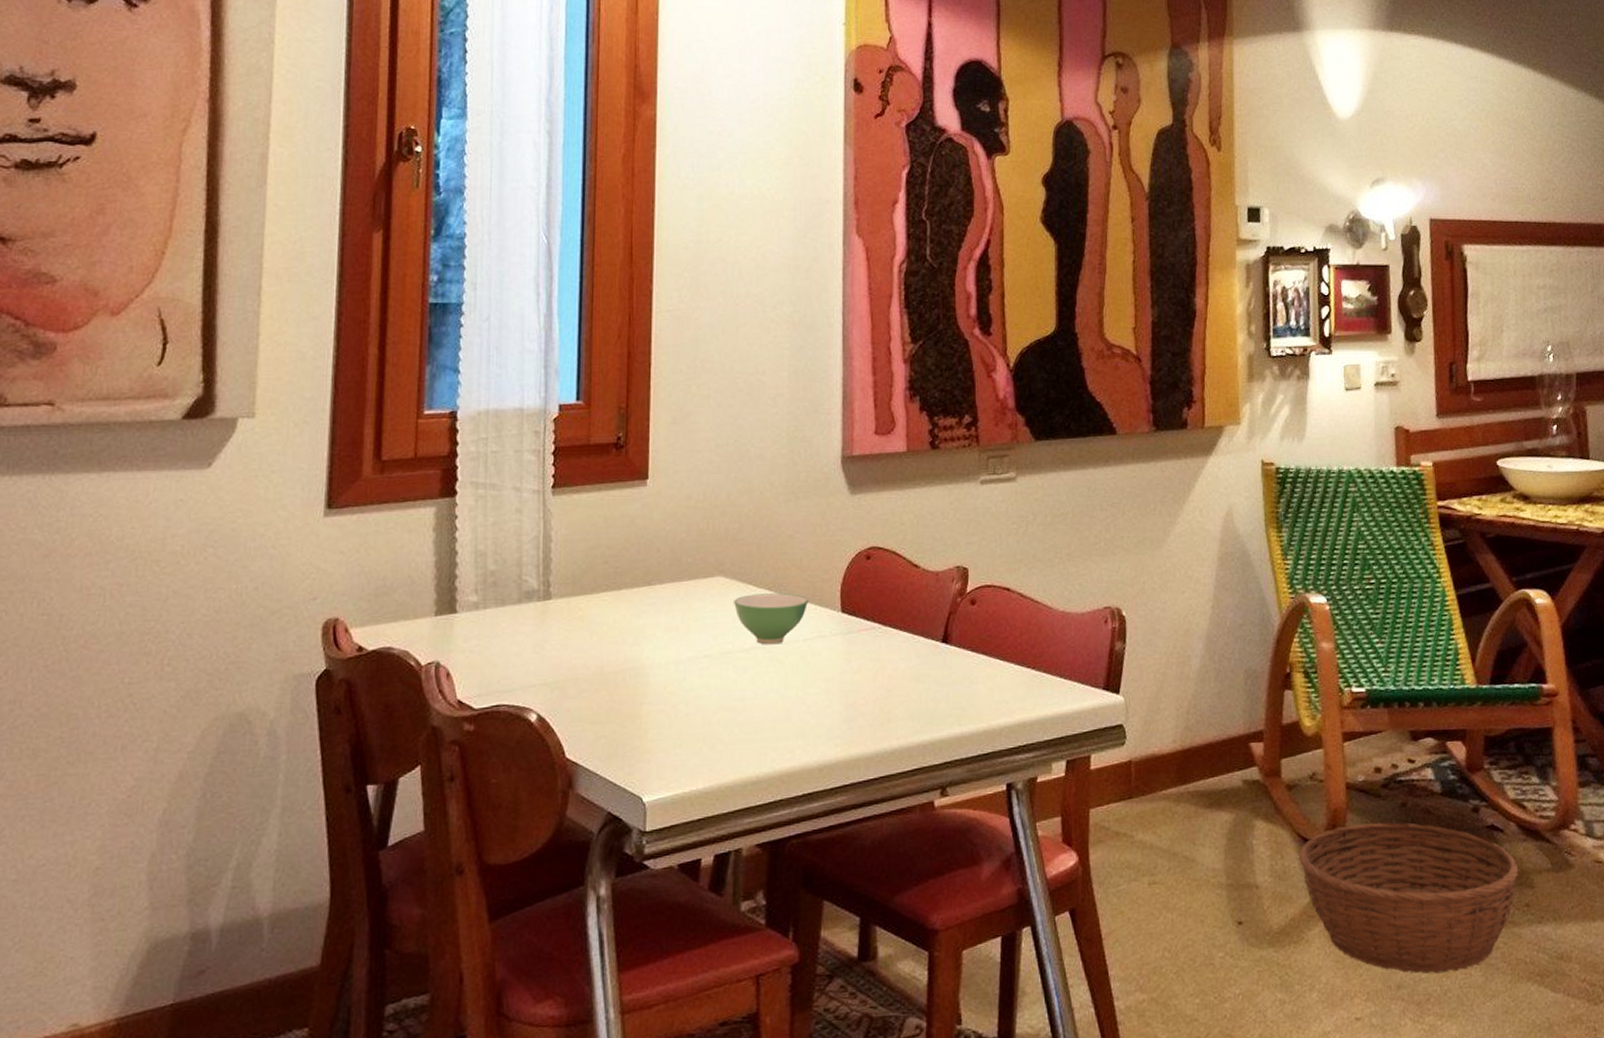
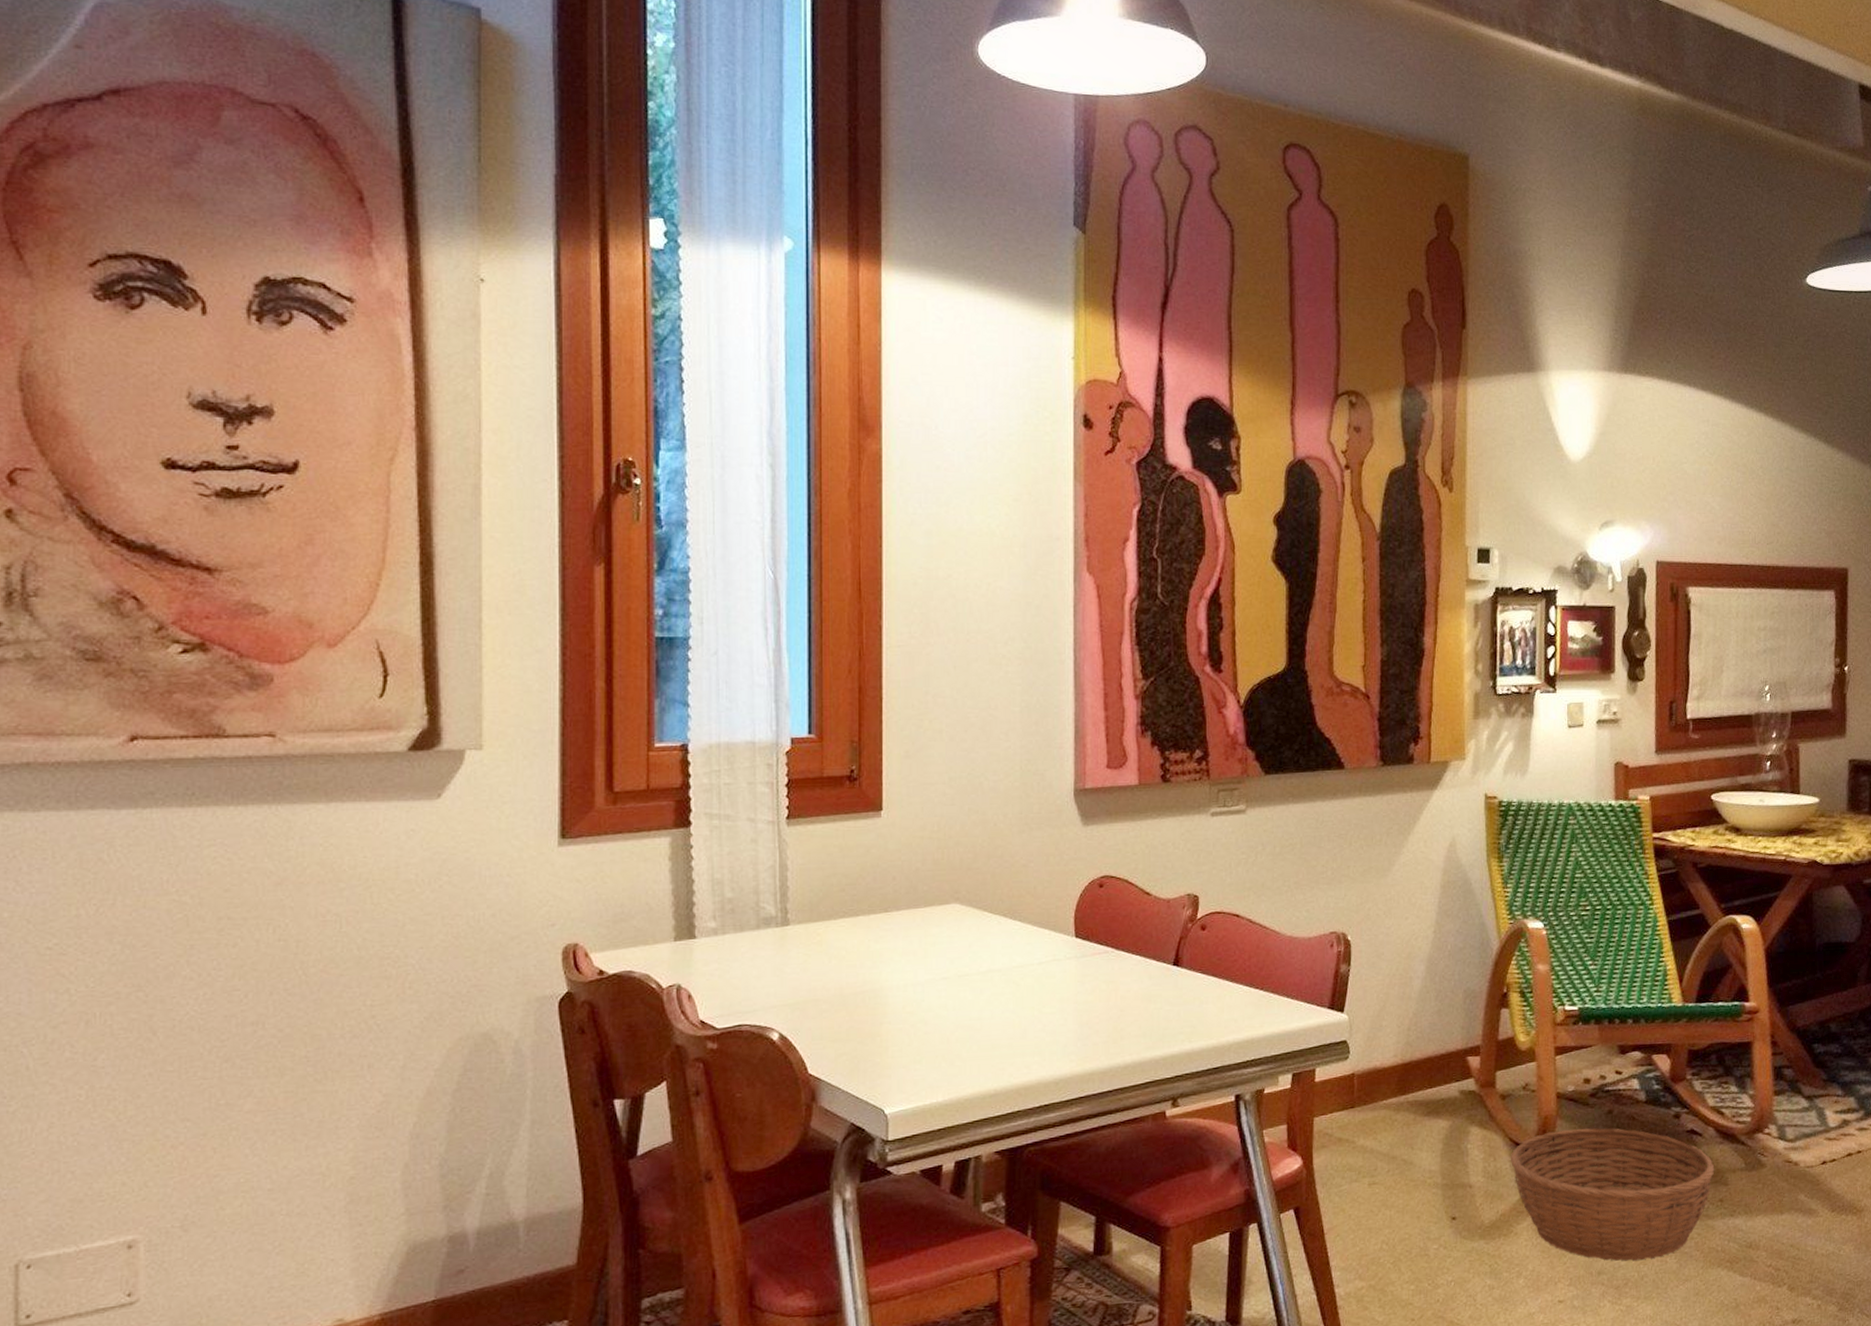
bowl: present [734,593,809,645] -> none [970,919,1043,968]

